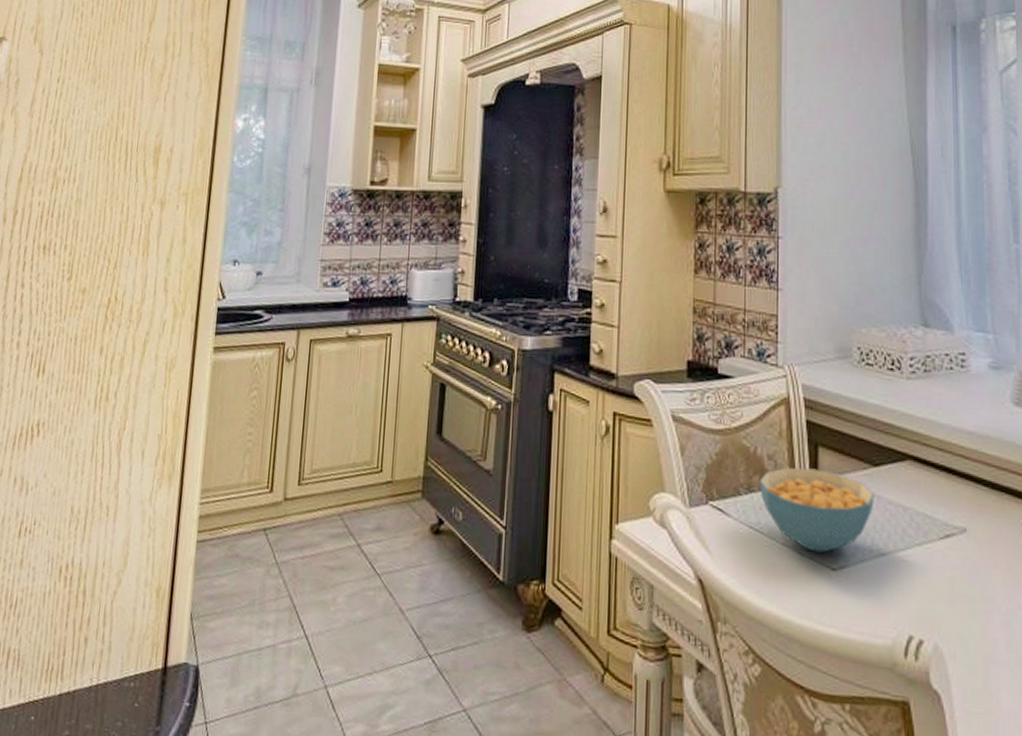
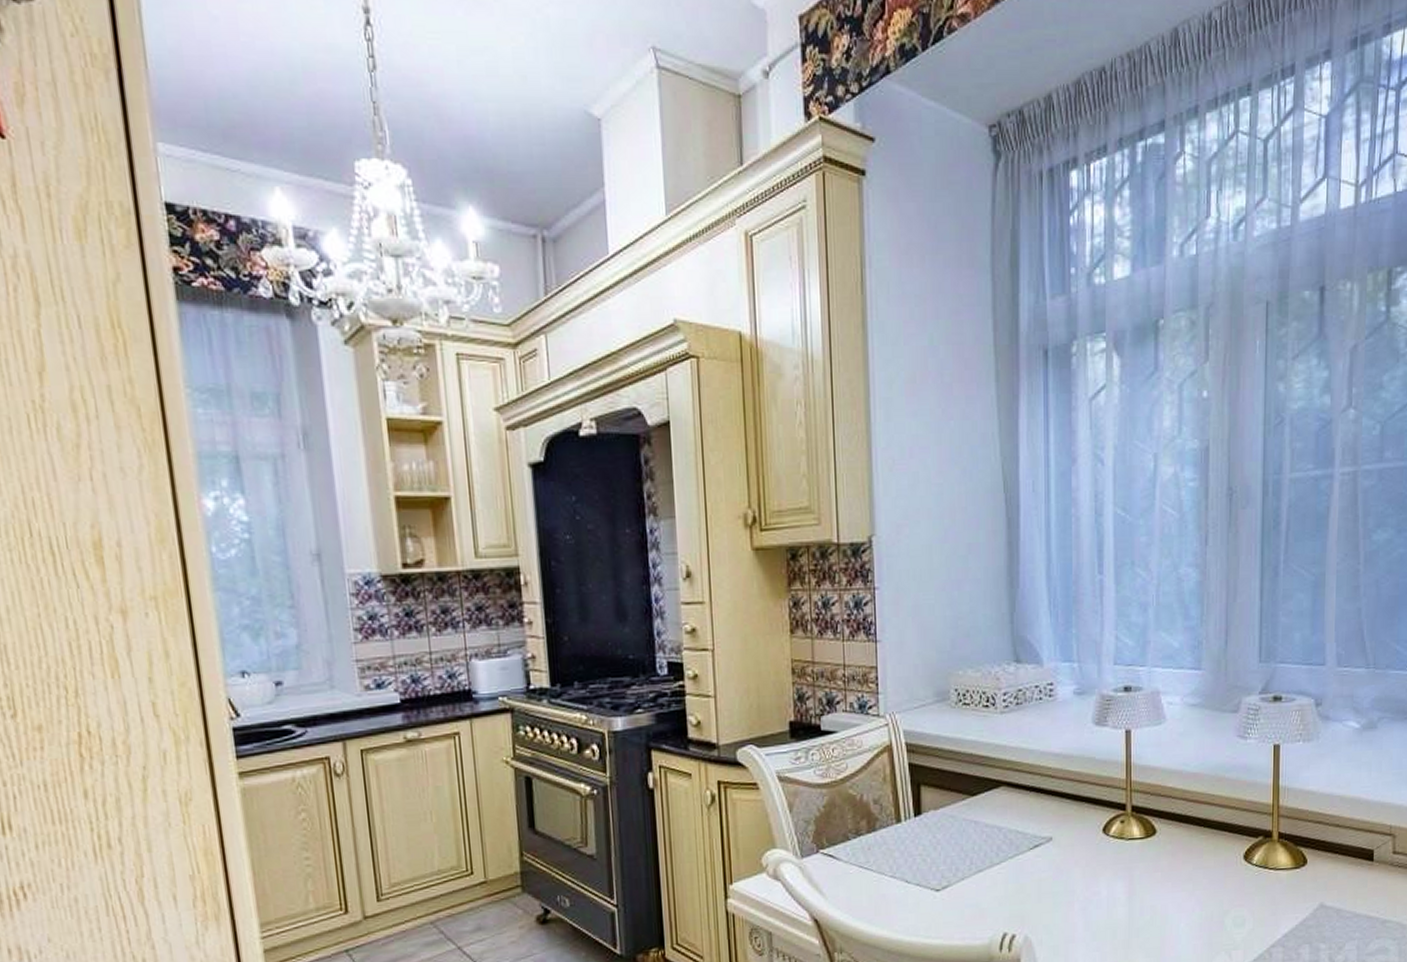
cereal bowl: present [758,467,875,553] -> none [866,806,973,879]

